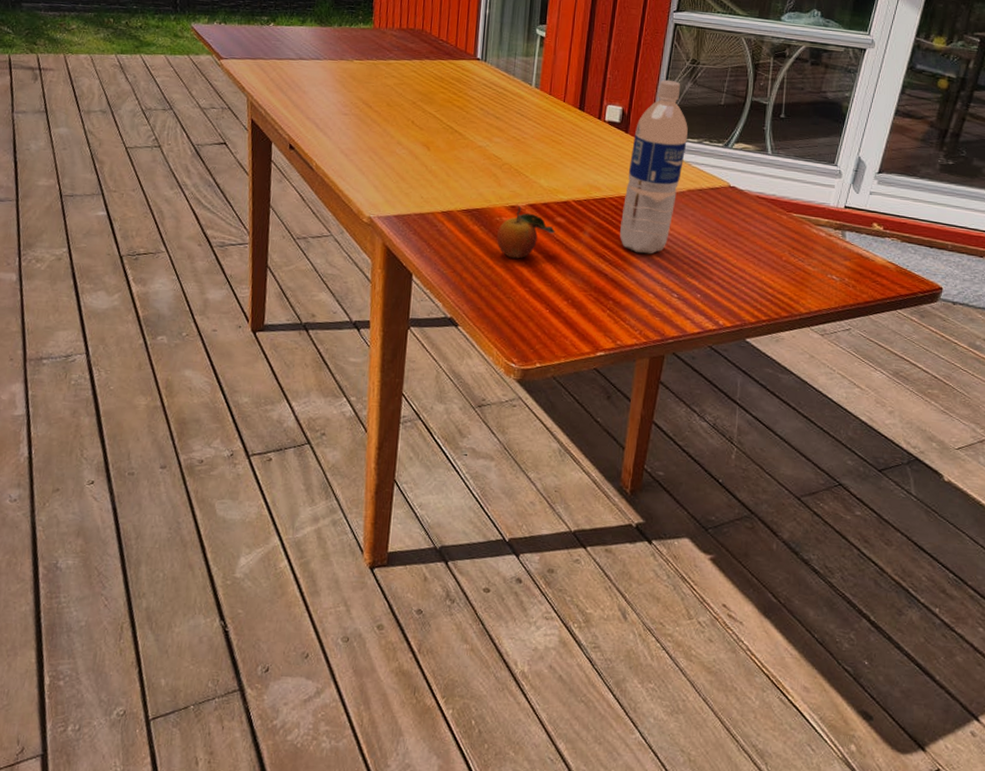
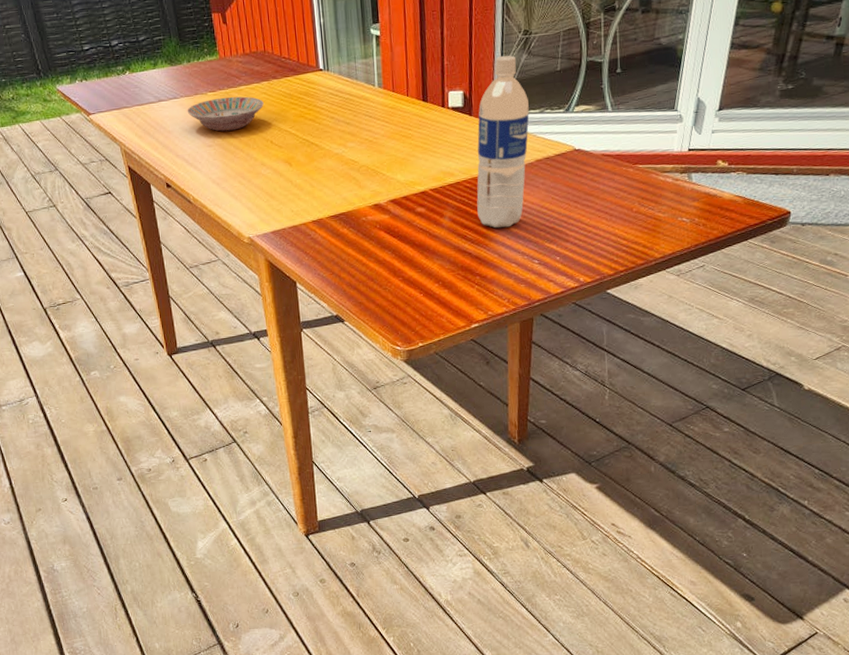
bowl: none [328,67,412,103] -> present [187,96,264,132]
fruit: present [497,206,556,259] -> none [365,203,419,253]

